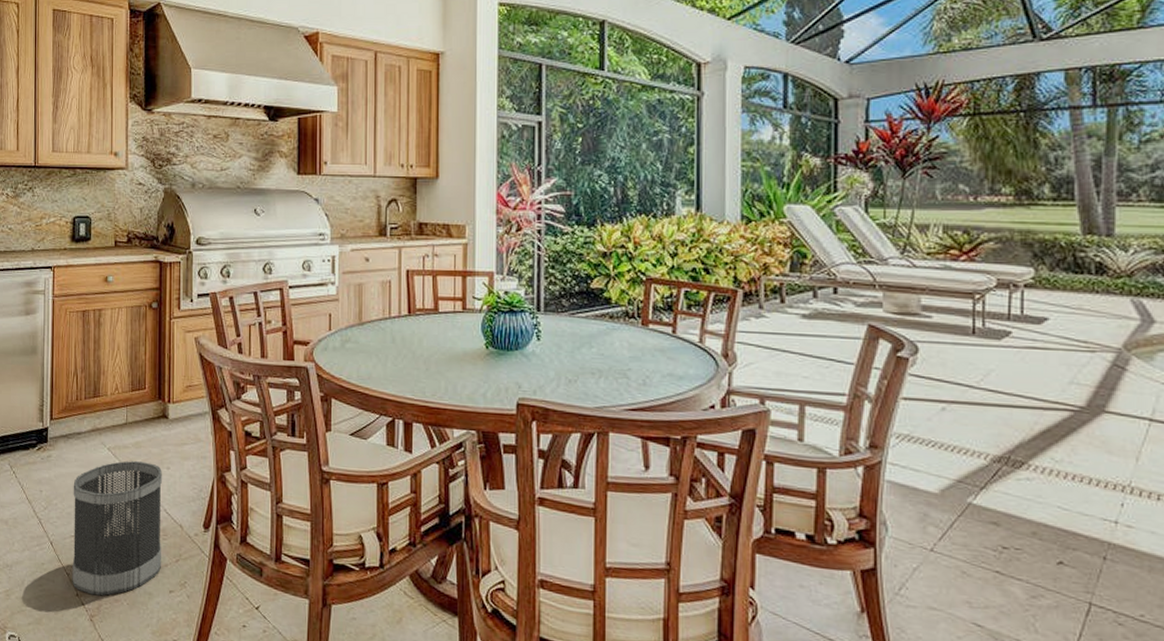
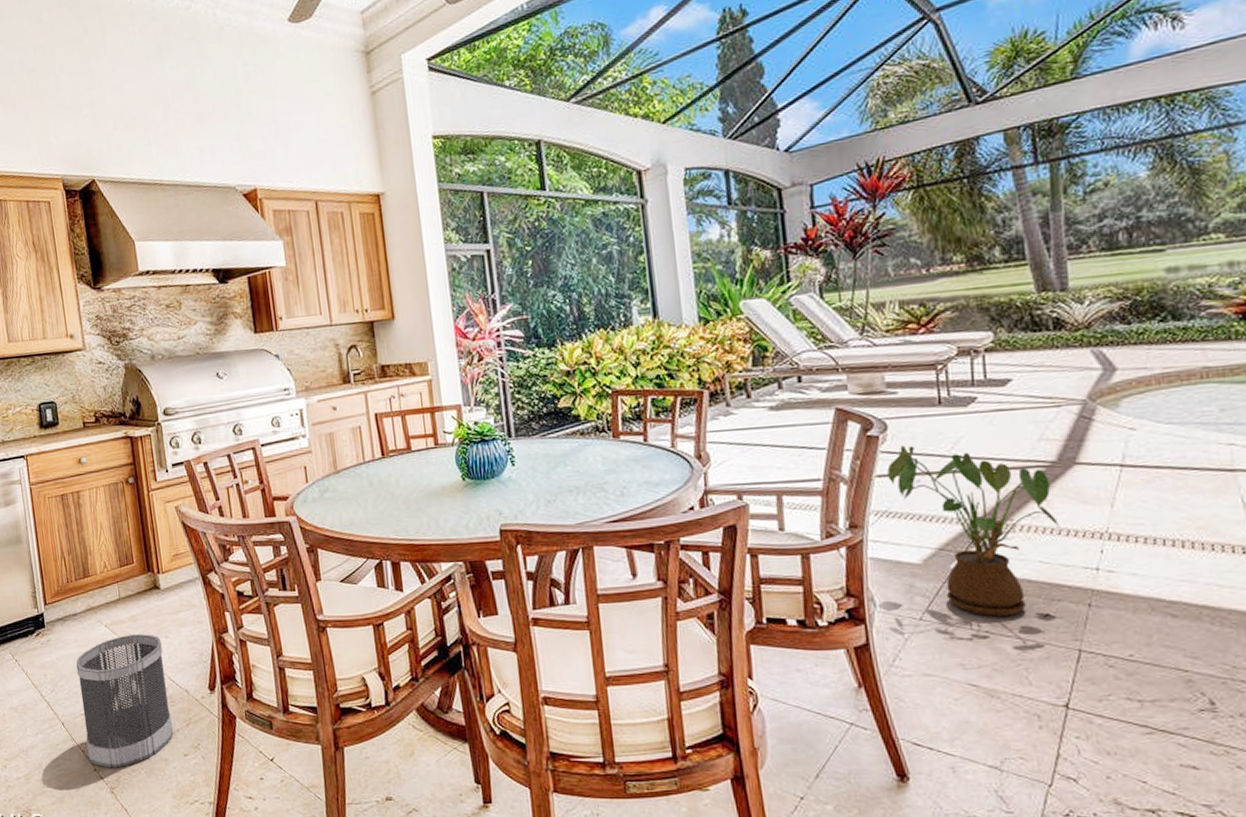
house plant: none [914,370,1083,559] -> present [887,445,1060,617]

